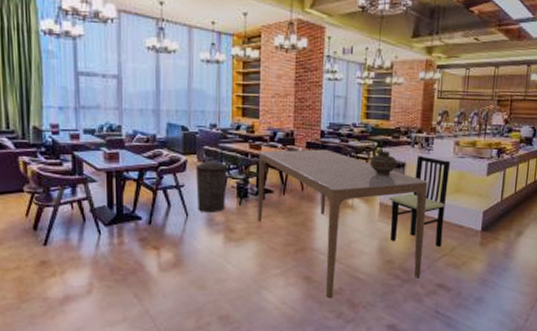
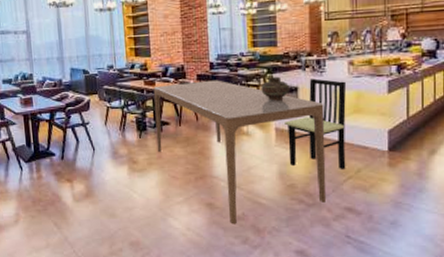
trash can: present [196,159,227,213] -> none [98,97,127,147]

